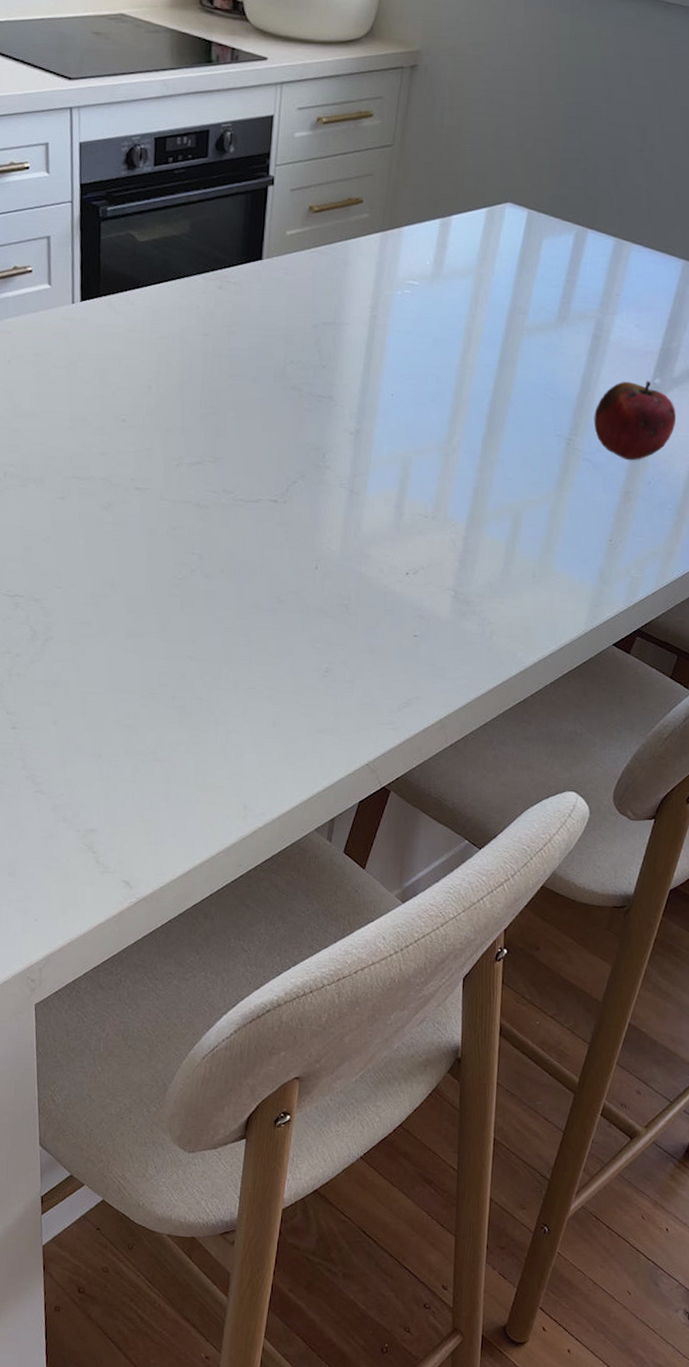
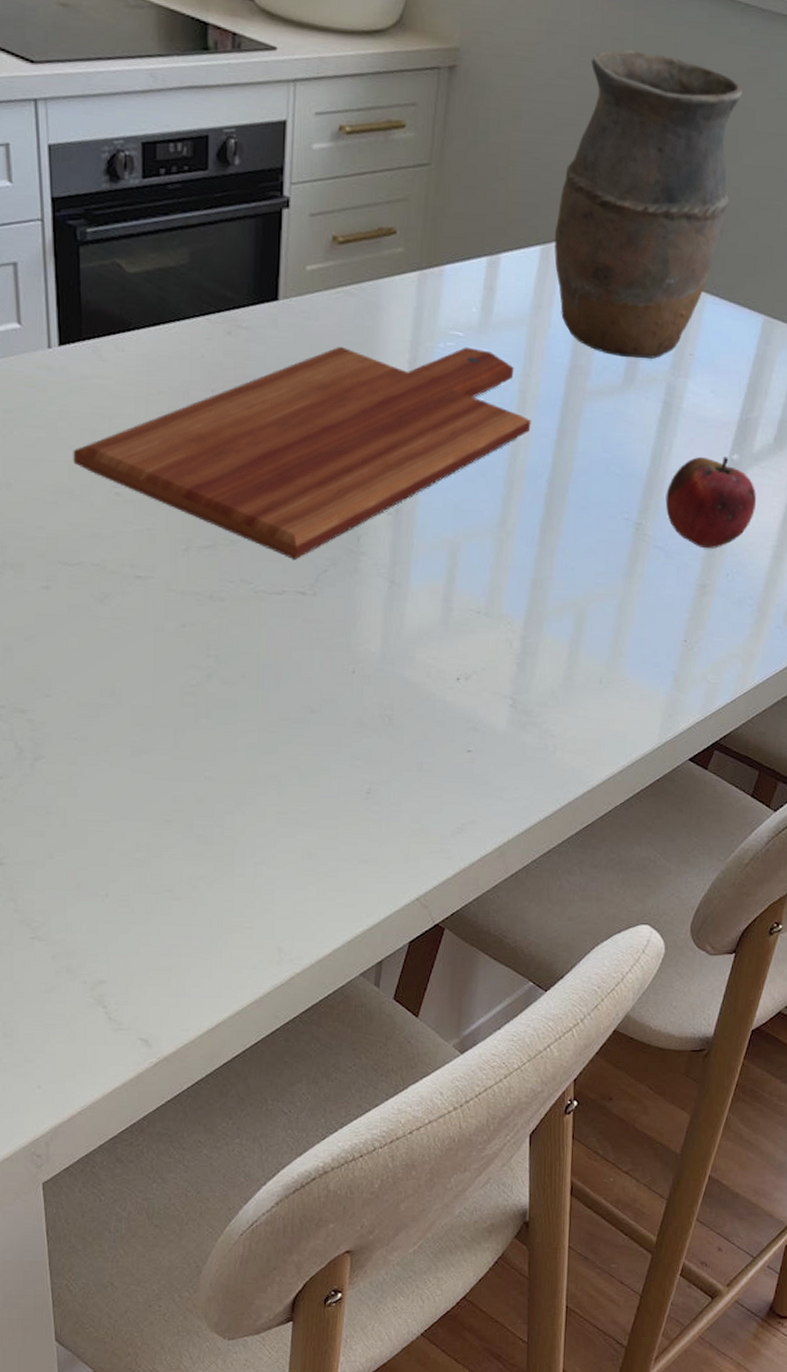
cutting board: none [88,294,476,473] -> present [73,346,531,559]
vase: none [498,45,665,299] -> present [554,50,743,359]

